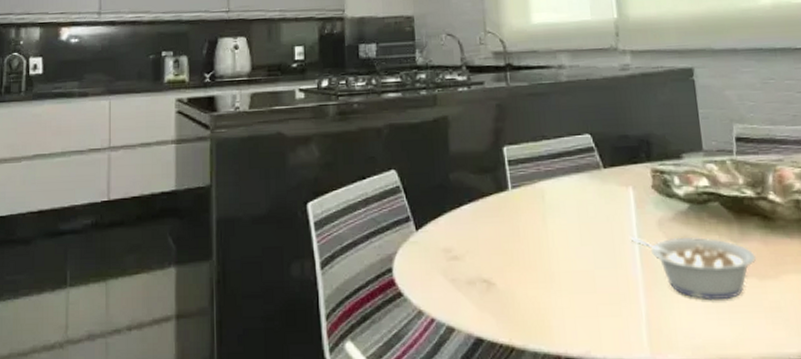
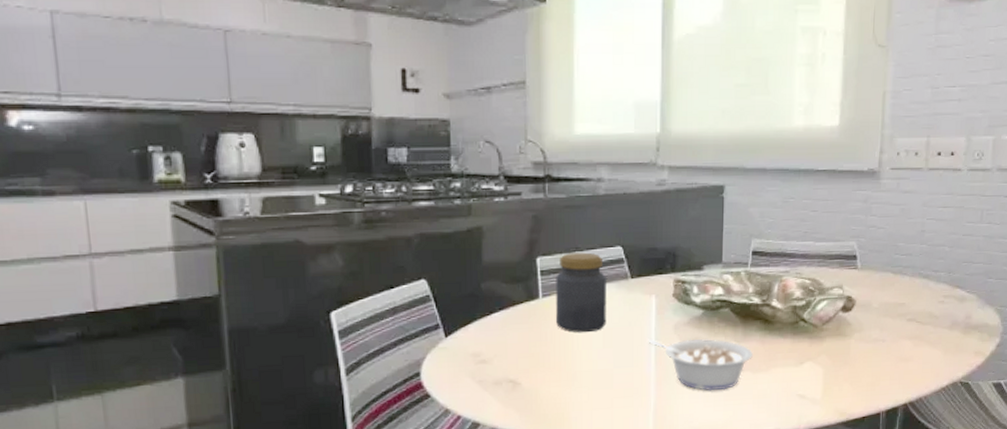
jar: none [524,141,582,228] -> present [556,252,607,333]

